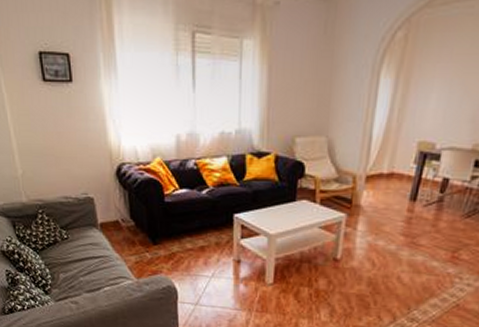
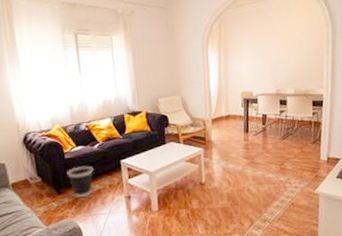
wastebasket: none [166,214,199,252] -> present [67,166,94,197]

